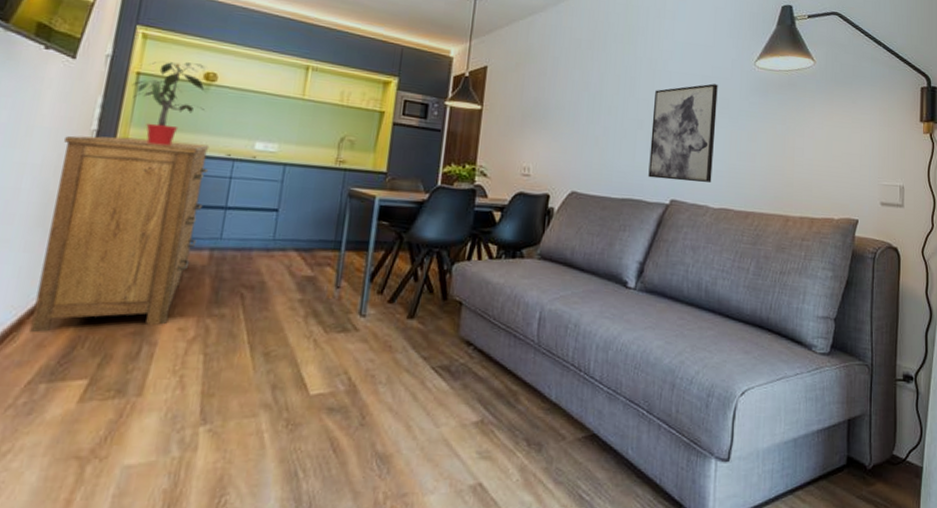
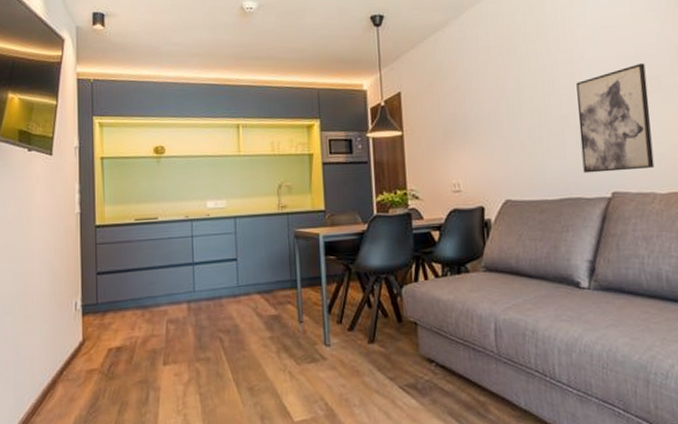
dresser: present [30,135,210,333] -> none [57,211,175,390]
potted plant: present [132,61,205,146] -> none [99,140,160,218]

